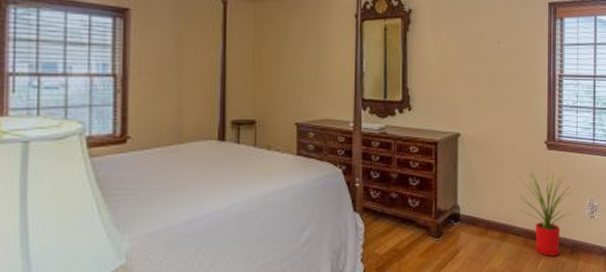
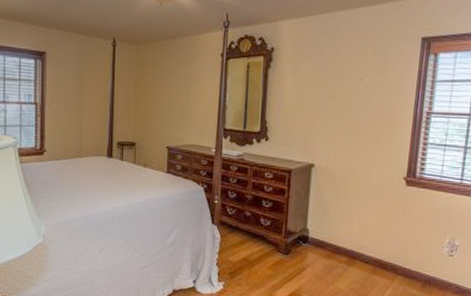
house plant: present [517,168,583,256] -> none [368,201,444,287]

